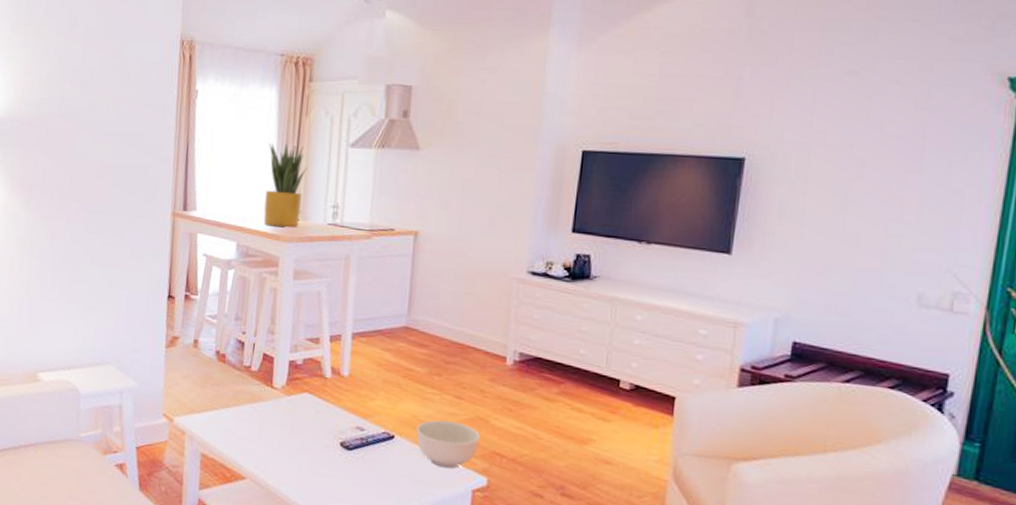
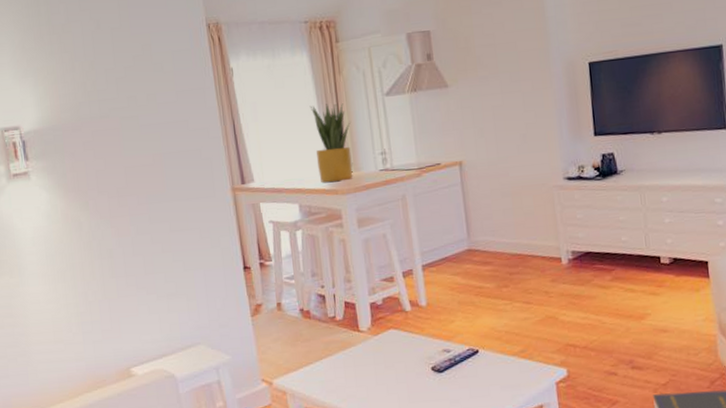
bowl: present [416,420,481,468] -> none [496,325,554,369]

